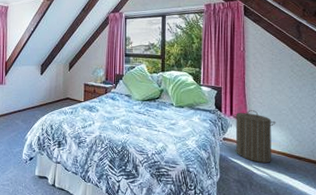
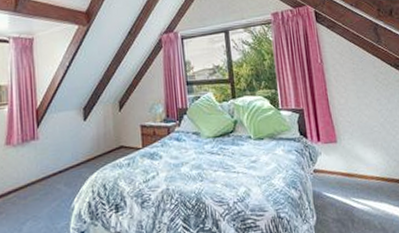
laundry hamper: present [232,110,276,163] -> none [320,131,372,194]

